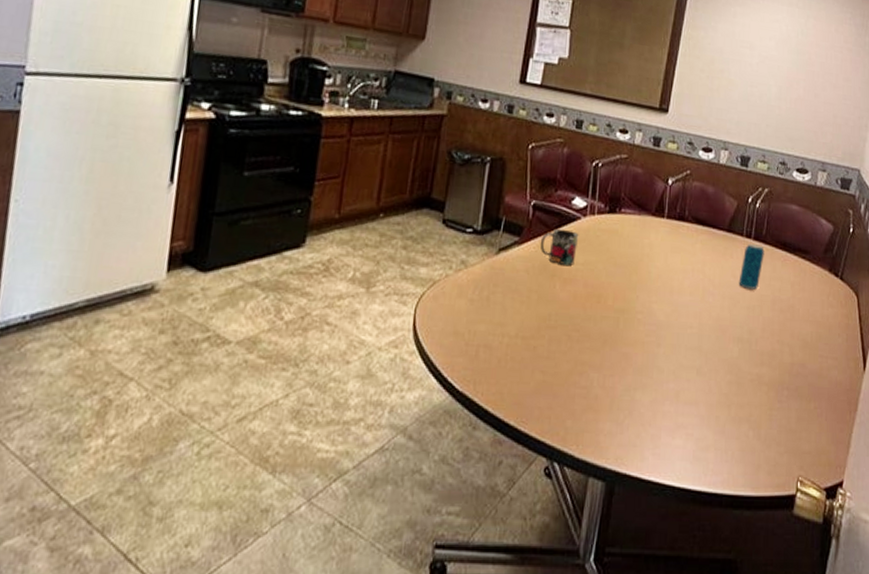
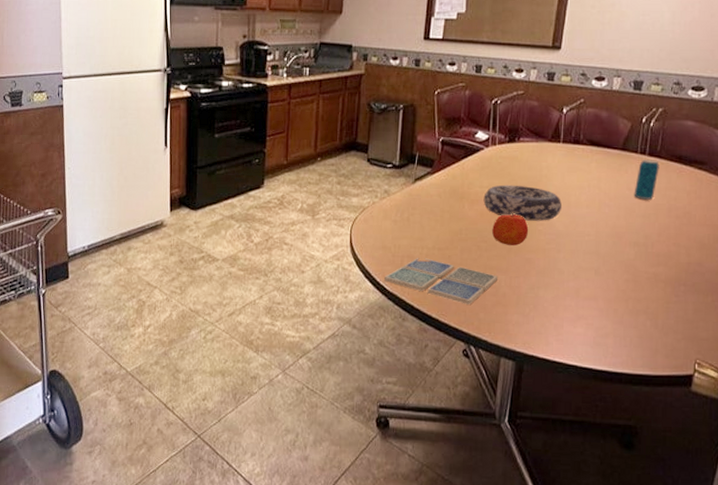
drink coaster: none [452,348,591,409] -> present [383,258,499,304]
mug: present [539,228,579,265] -> none [449,159,483,189]
decorative bowl: none [577,262,664,309] -> present [483,184,561,221]
apple: none [586,294,627,337] -> present [492,211,529,245]

